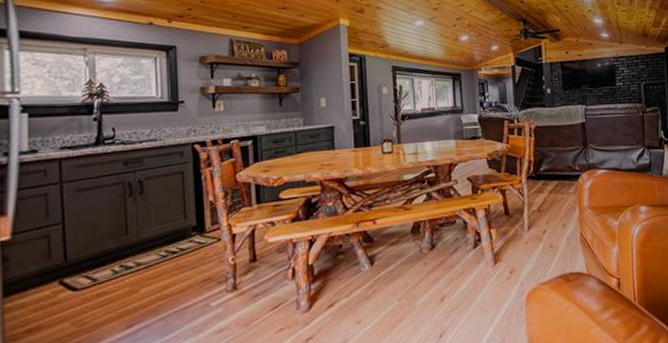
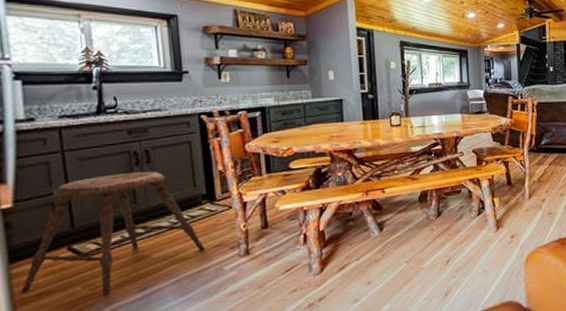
stool: none [10,202,192,334] -> present [20,171,205,297]

